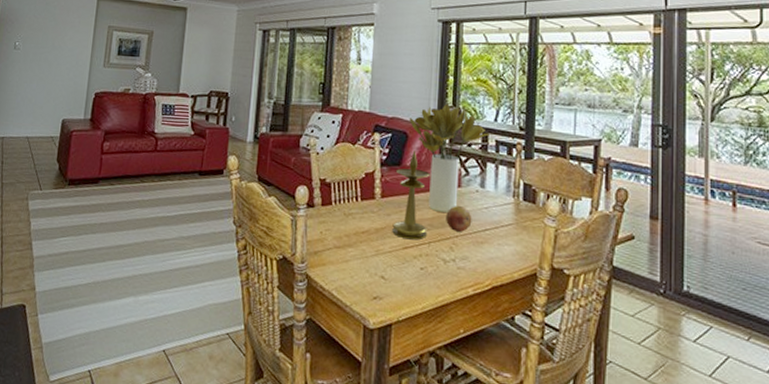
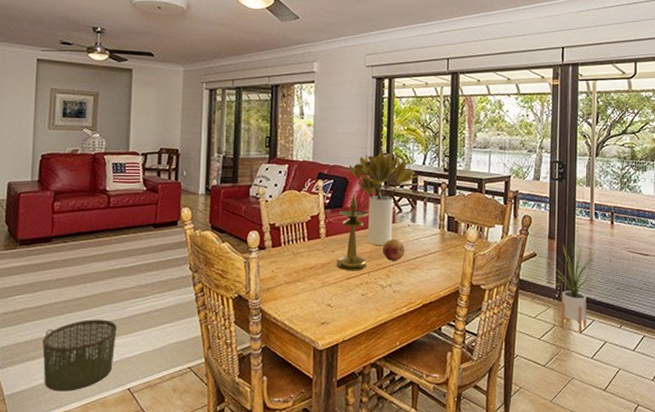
basket: none [81,269,157,346] -> present [42,319,118,391]
house plant: none [649,224,720,341] -> present [548,242,600,333]

